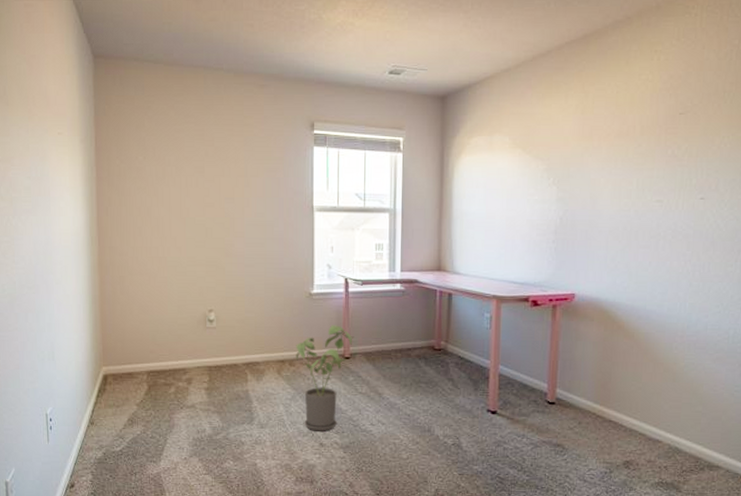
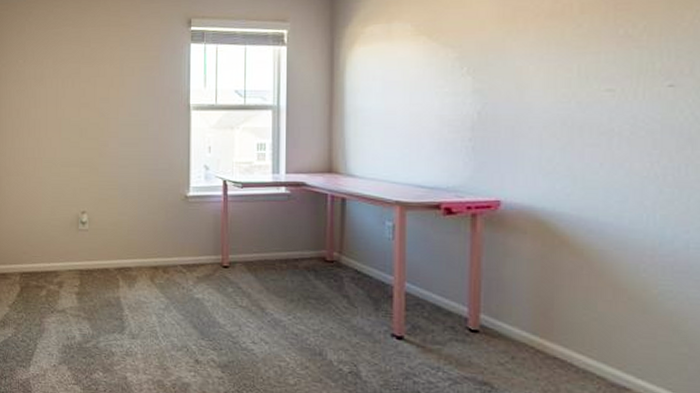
house plant: present [296,325,355,432] -> none [170,230,234,347]

